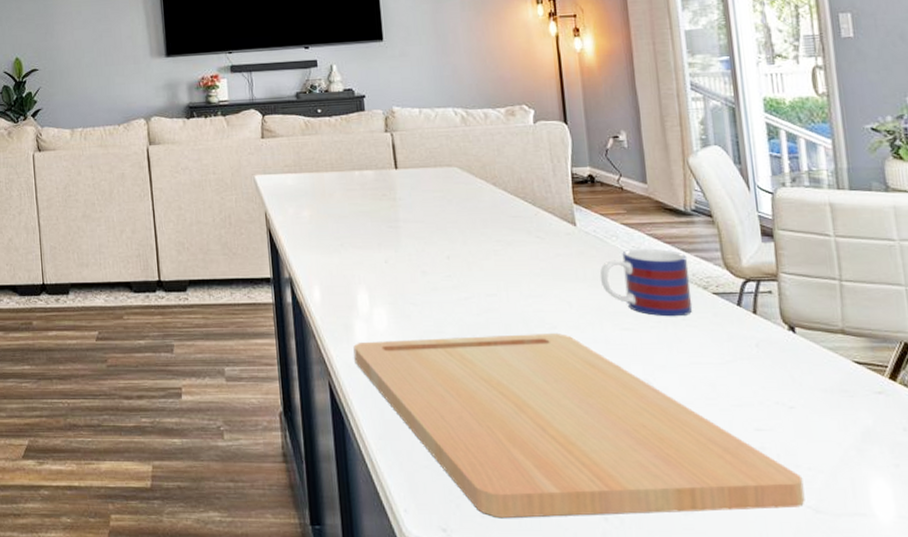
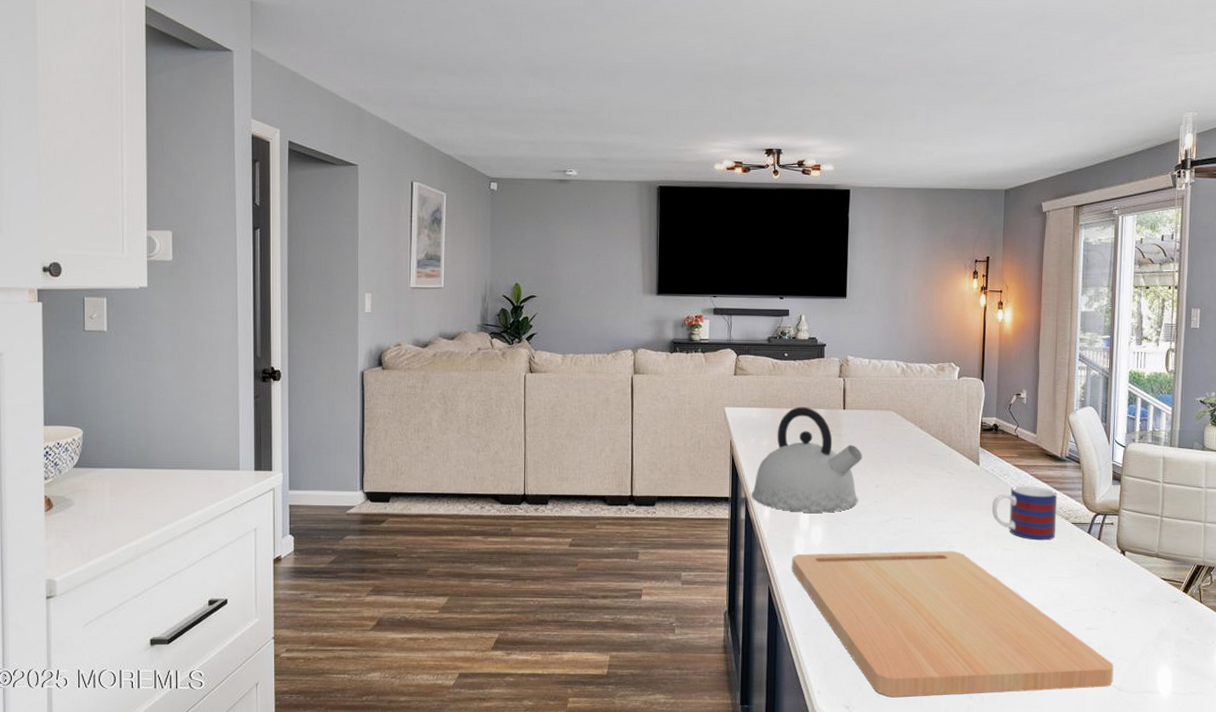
kettle: none [296,168,427,292] -> present [751,406,863,513]

